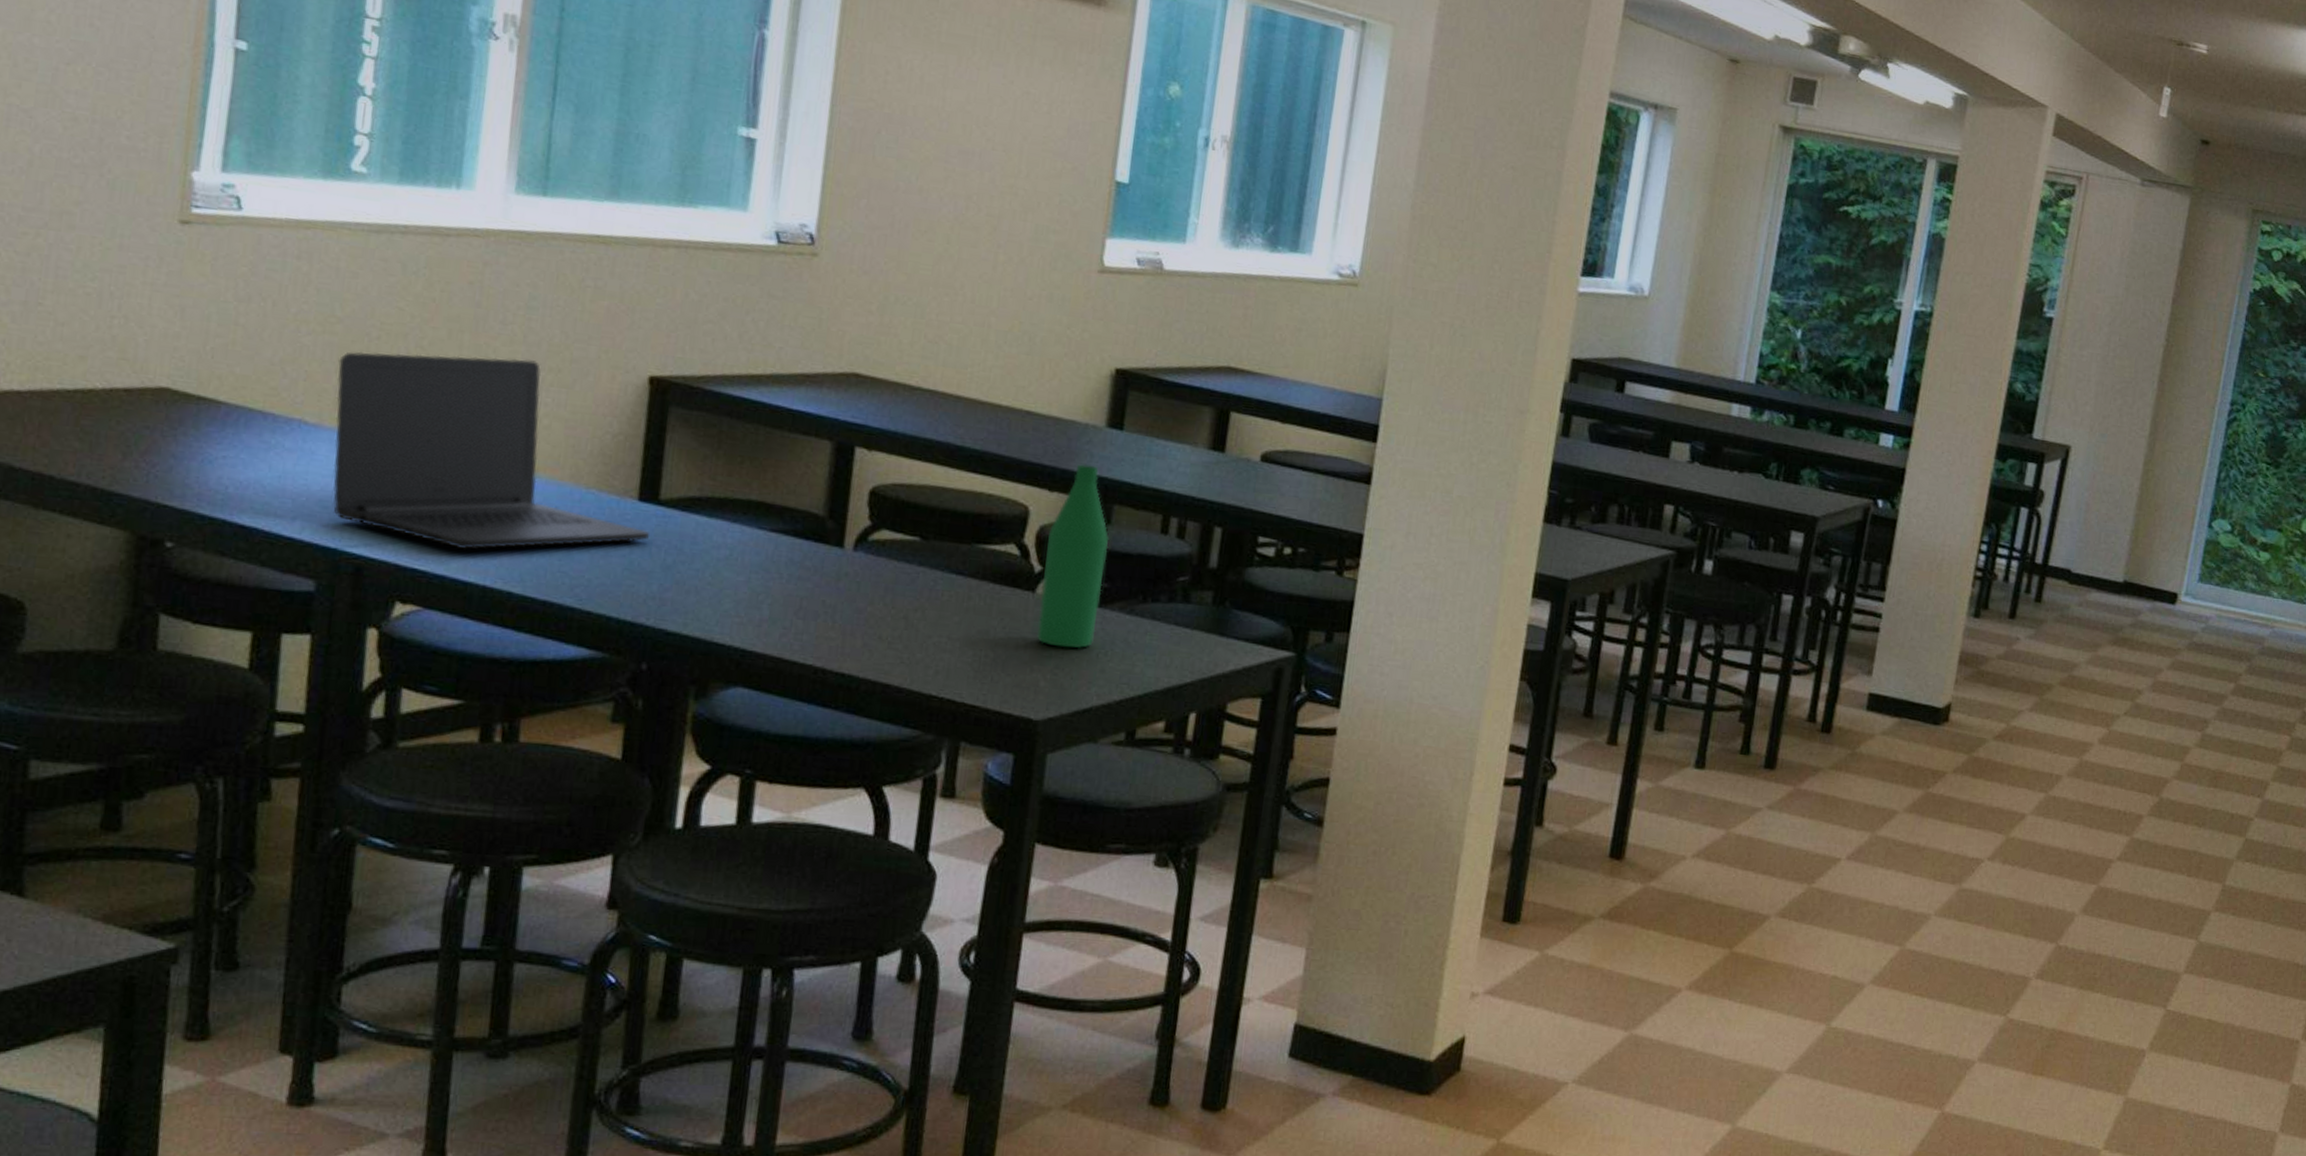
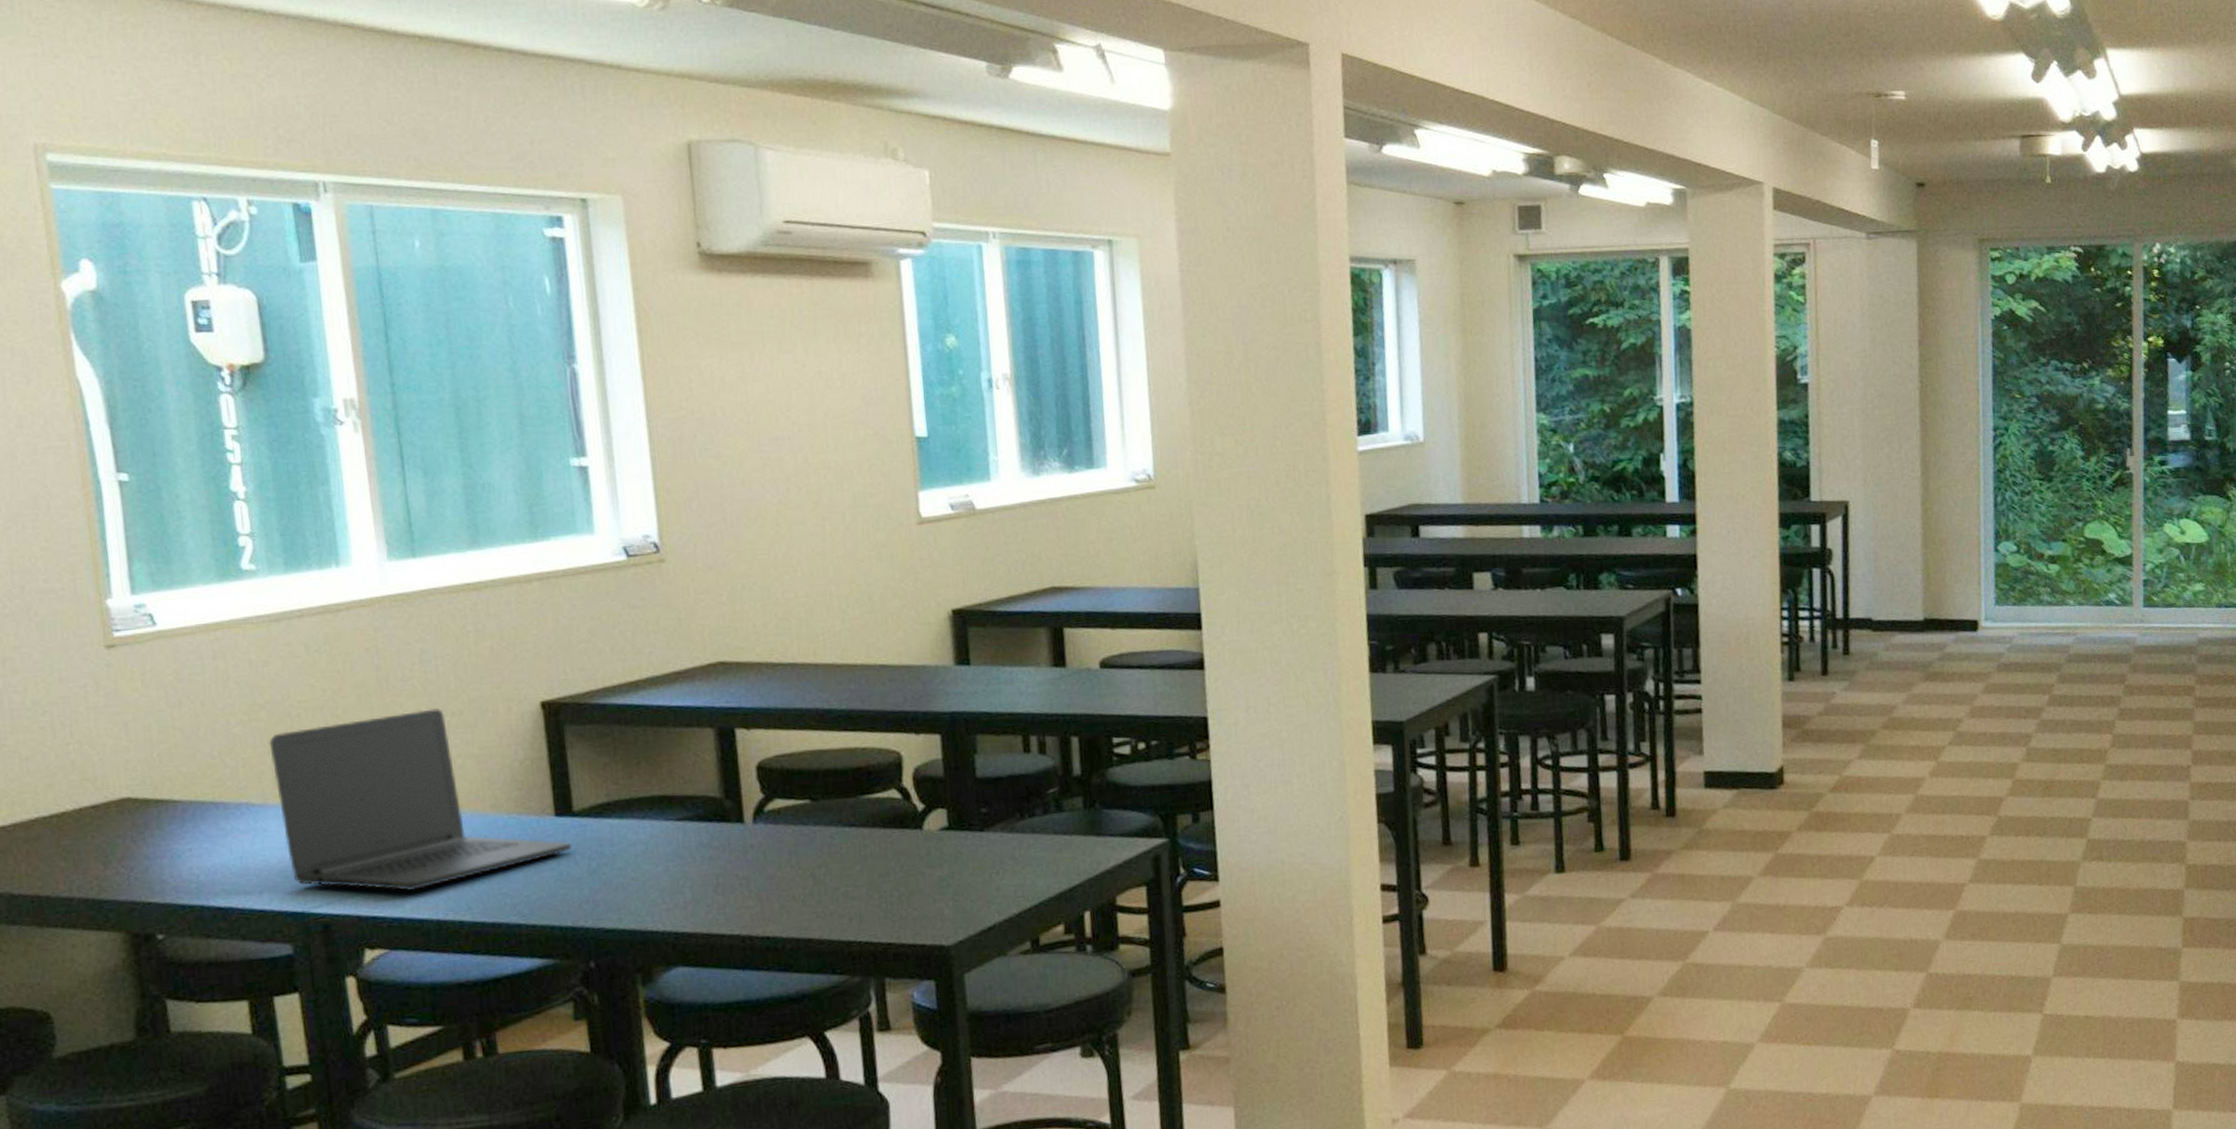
bottle: present [1037,464,1110,649] -> none [923,703,984,875]

